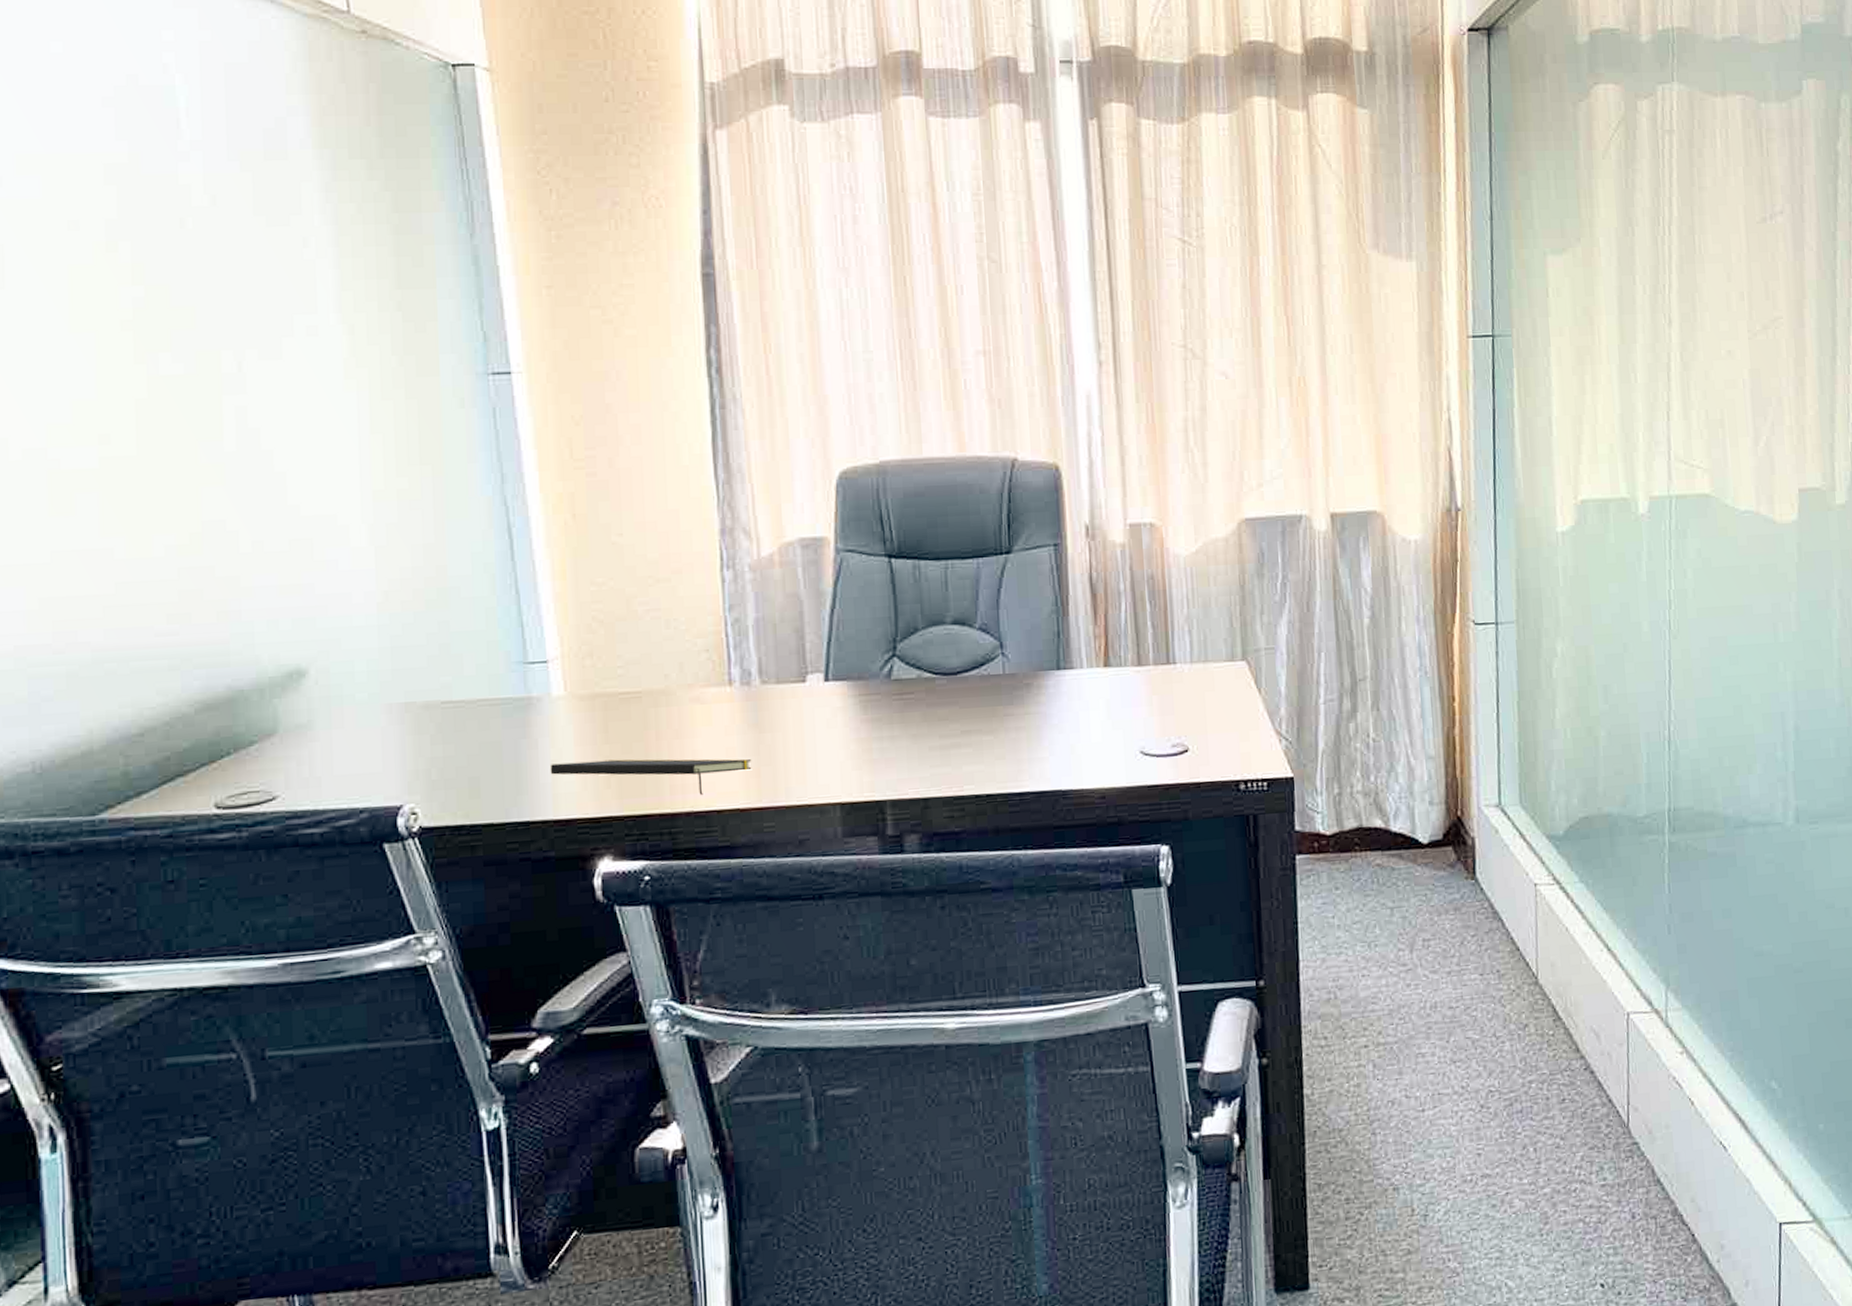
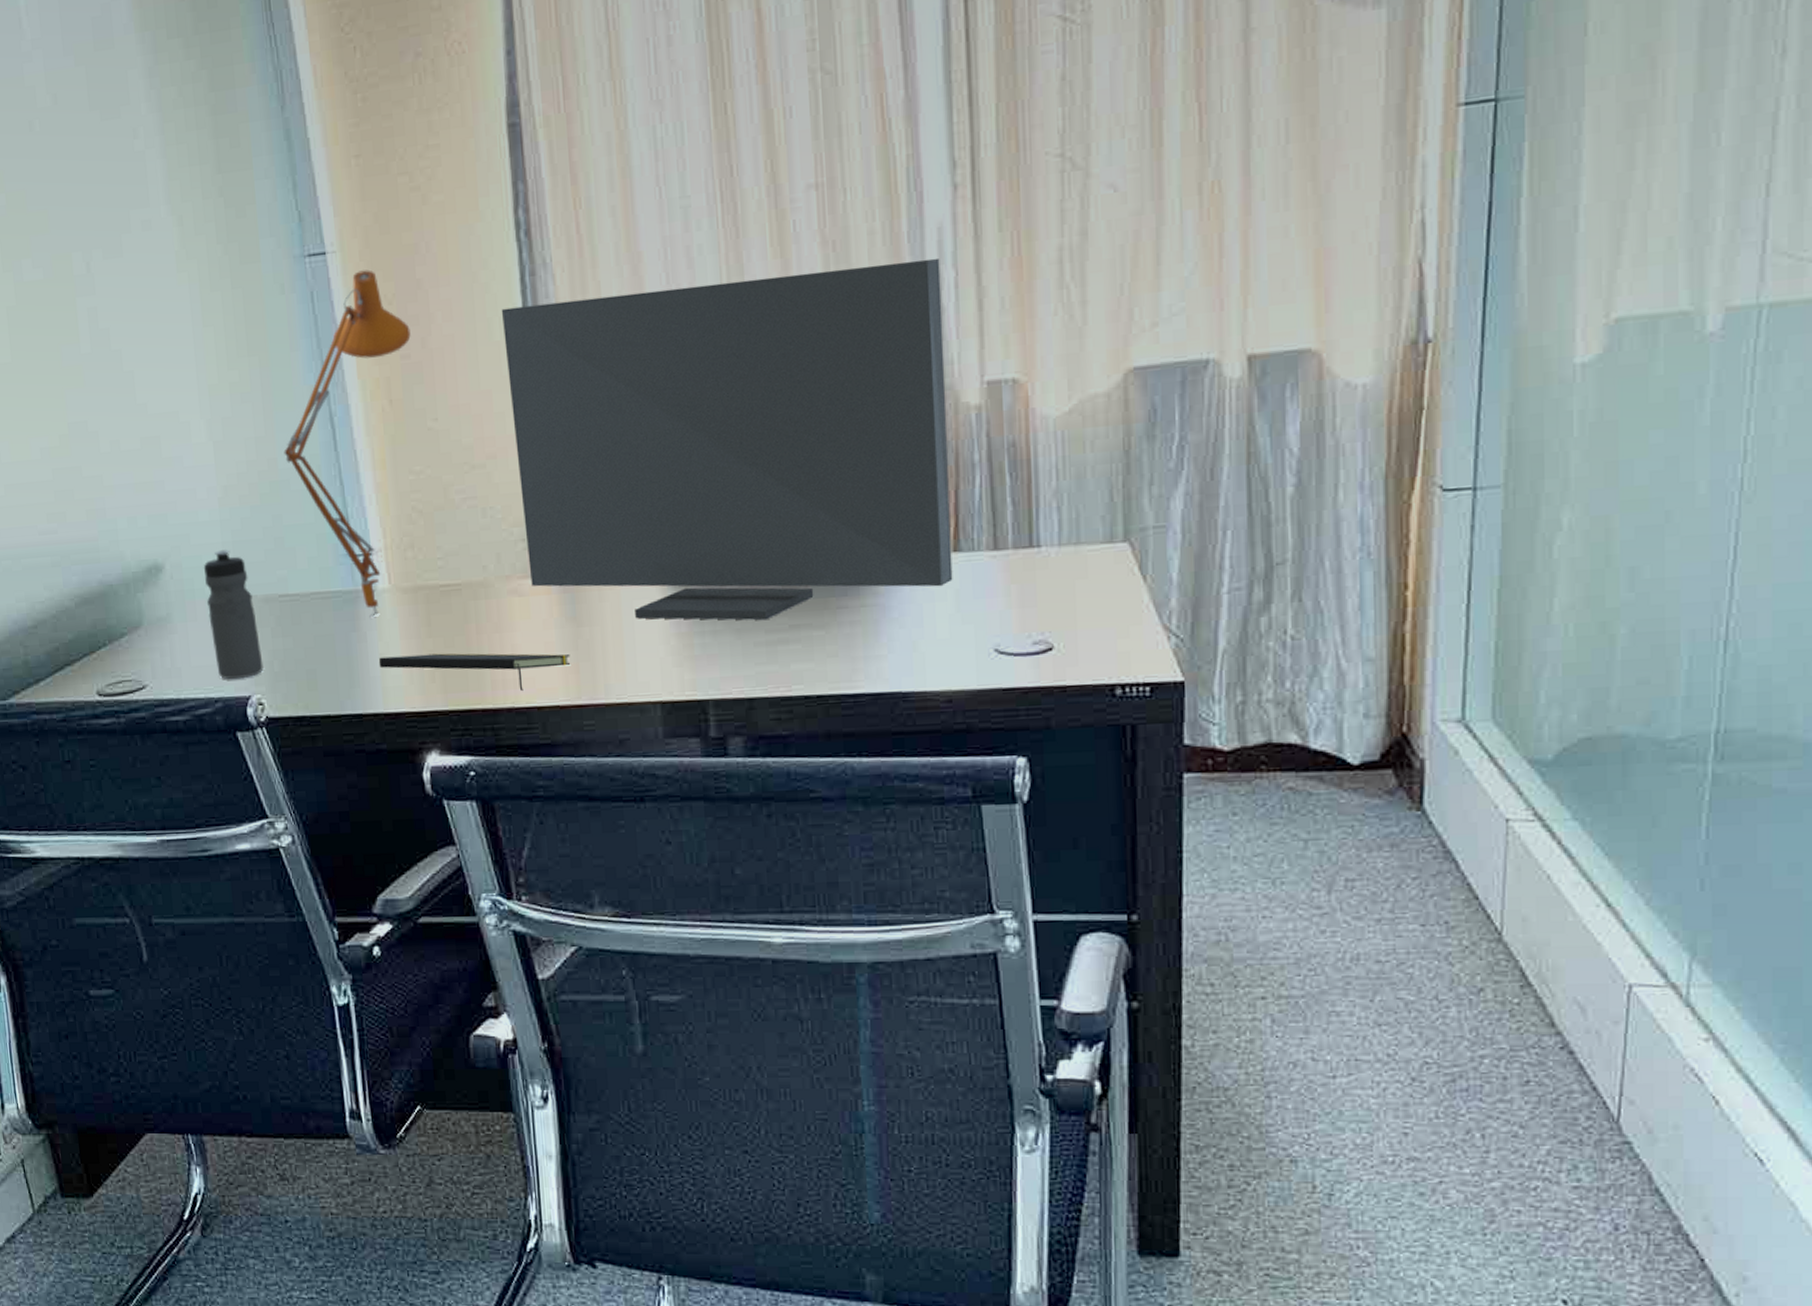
water bottle: none [355,655,419,789] -> present [203,550,264,680]
desk lamp: none [455,391,598,724] -> present [284,269,411,617]
computer monitor: none [690,420,1104,727] -> present [501,257,953,621]

